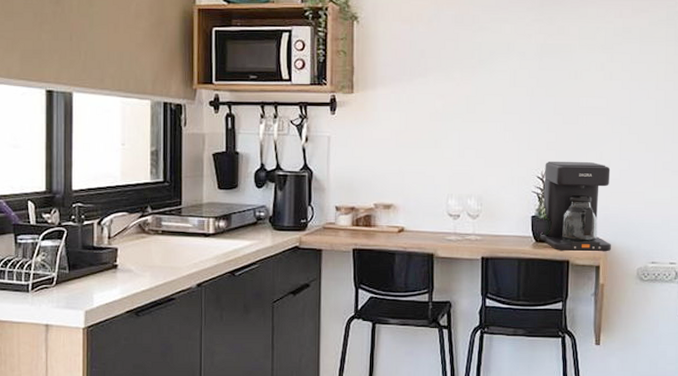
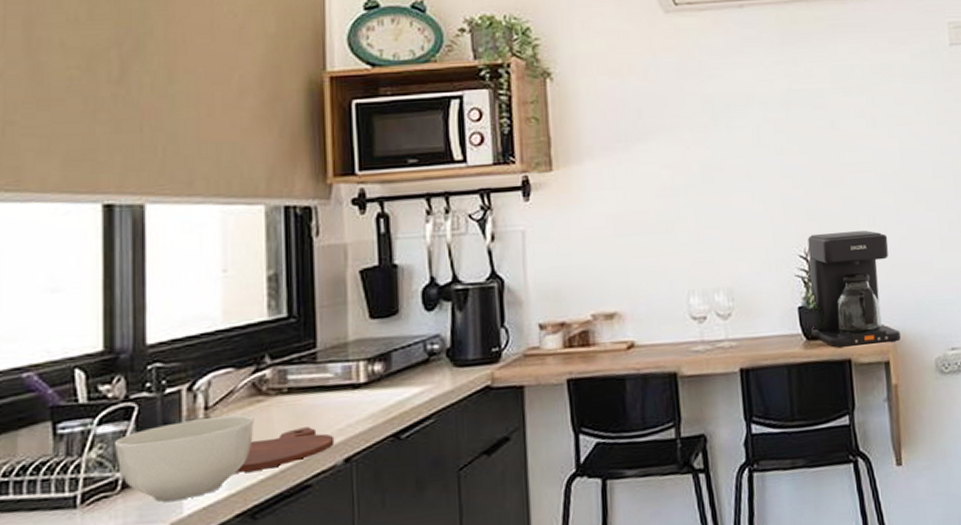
bowl: none [51,245,140,296] -> present [113,415,254,502]
cutting board: none [127,259,191,284] -> present [235,427,335,473]

